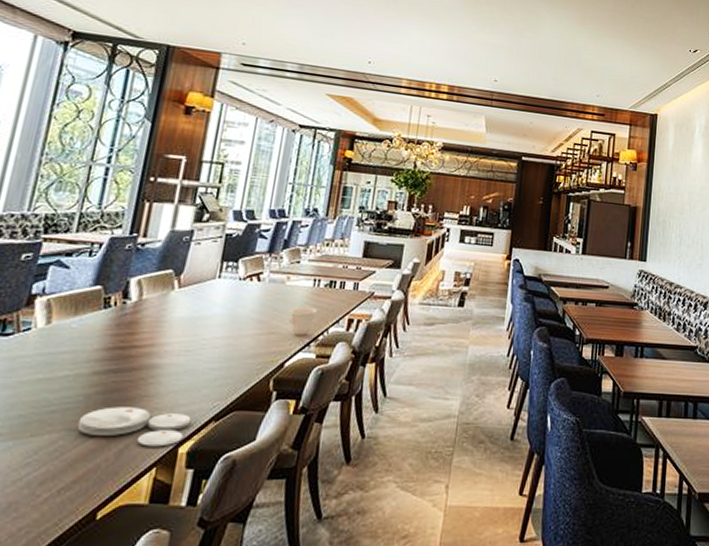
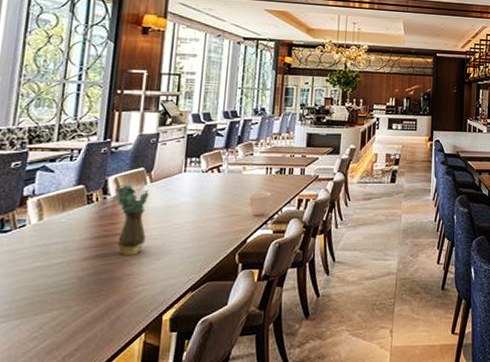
plate: present [77,406,192,447] -> none [74,284,171,316]
vase: none [133,285,176,373] -> present [114,183,149,255]

